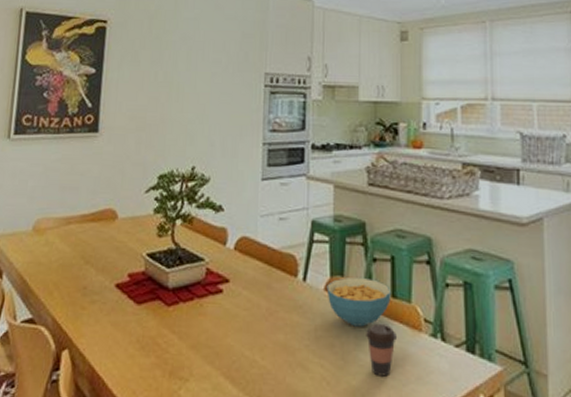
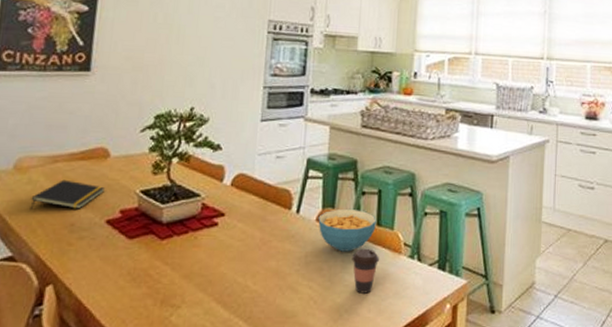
notepad: none [47,241,115,272] -> present [29,179,106,210]

